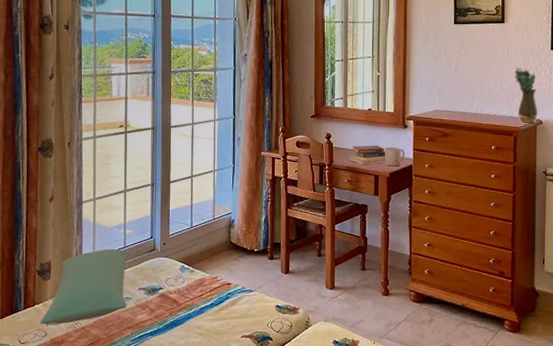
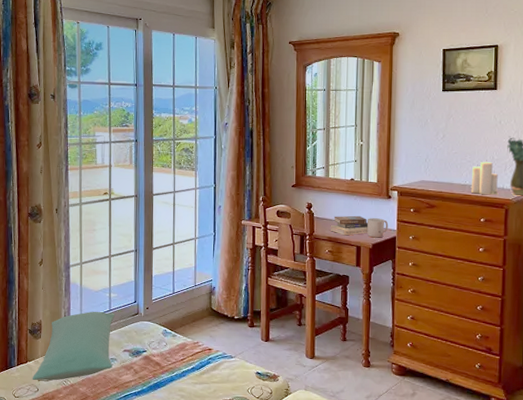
candle: none [482,90,508,124] -> present [470,160,499,195]

